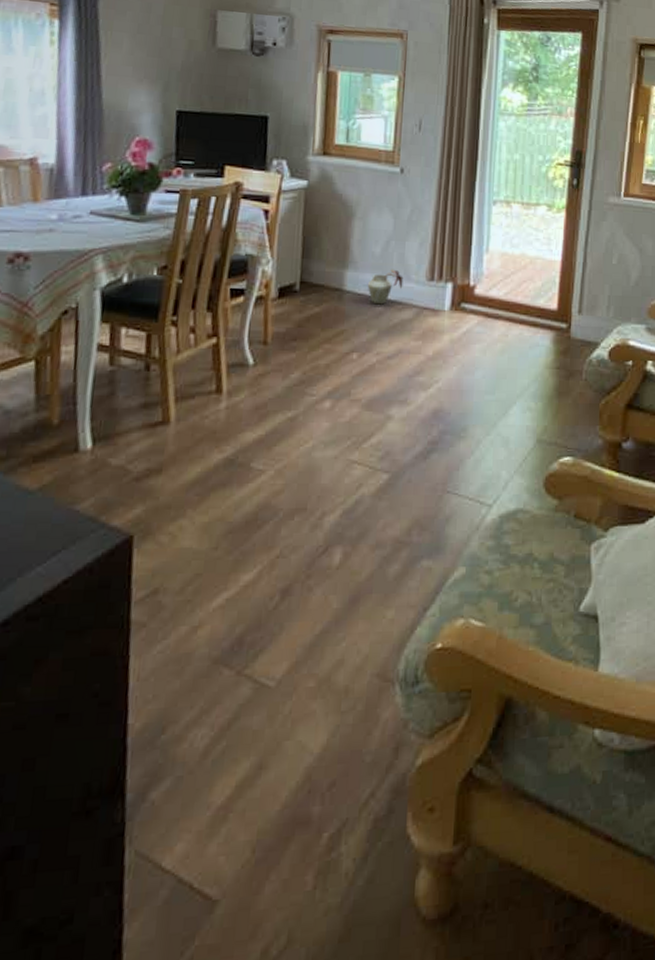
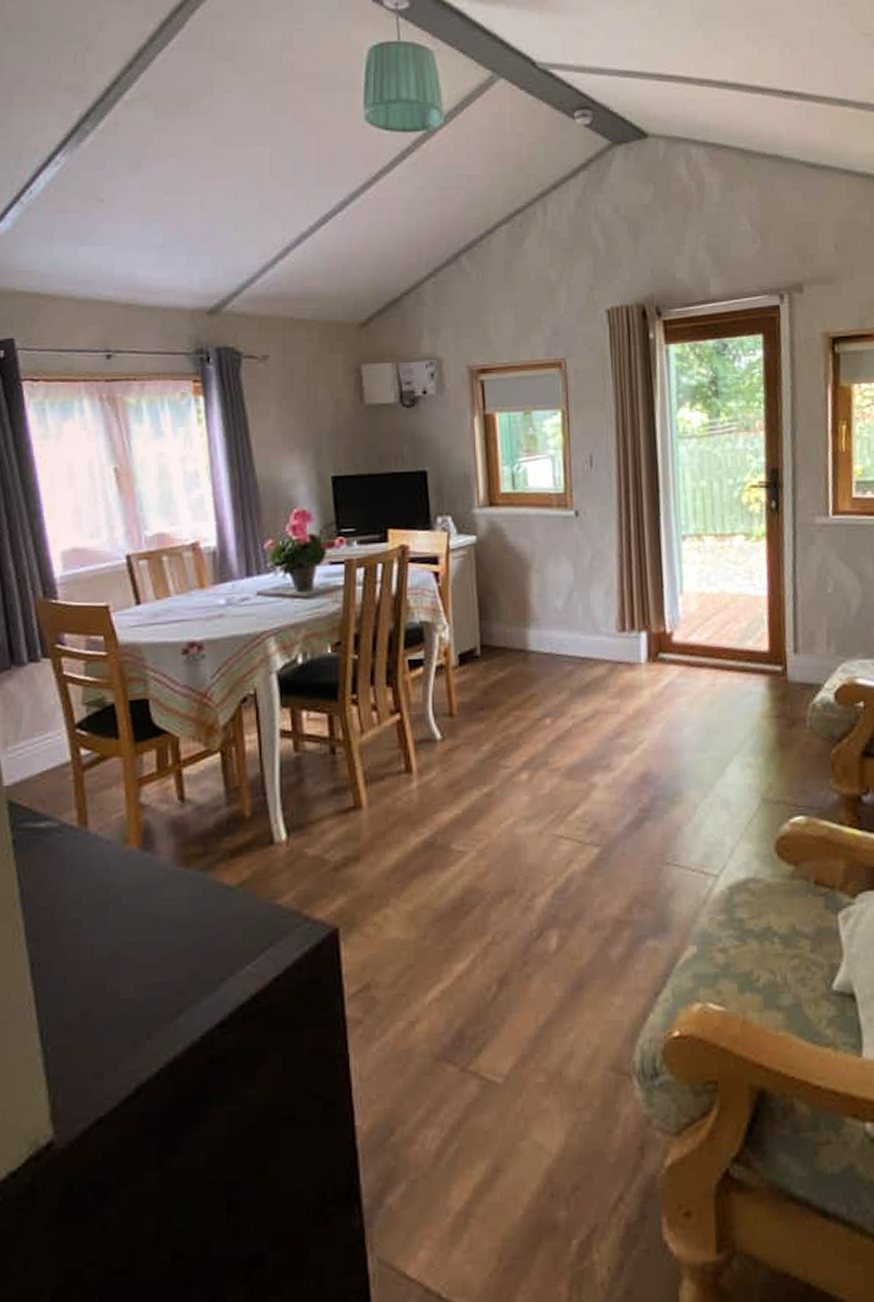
vase: present [367,269,404,305] -> none [552,622,592,663]

